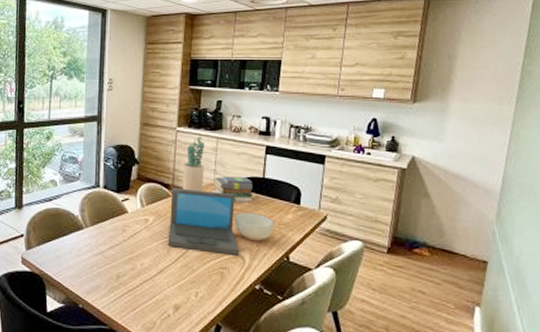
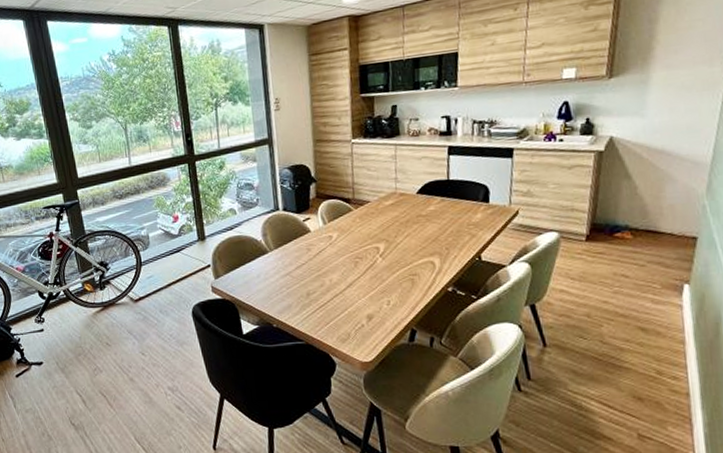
laptop: present [168,188,239,255] -> none [352,199,428,262]
vase: present [182,133,205,191] -> none [362,142,386,203]
books: present [211,176,253,202] -> none [394,181,439,208]
bowl: present [234,212,275,242] -> none [420,216,464,246]

